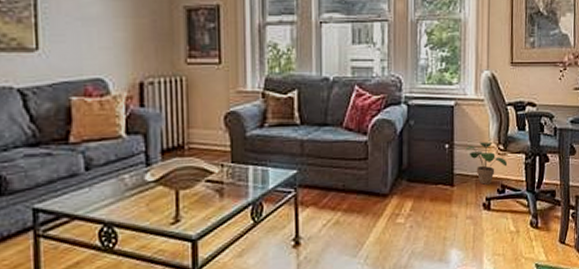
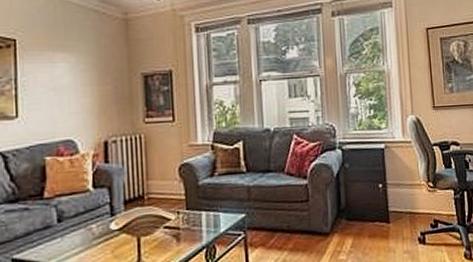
potted plant: present [465,141,508,185] -> none [397,180,438,220]

